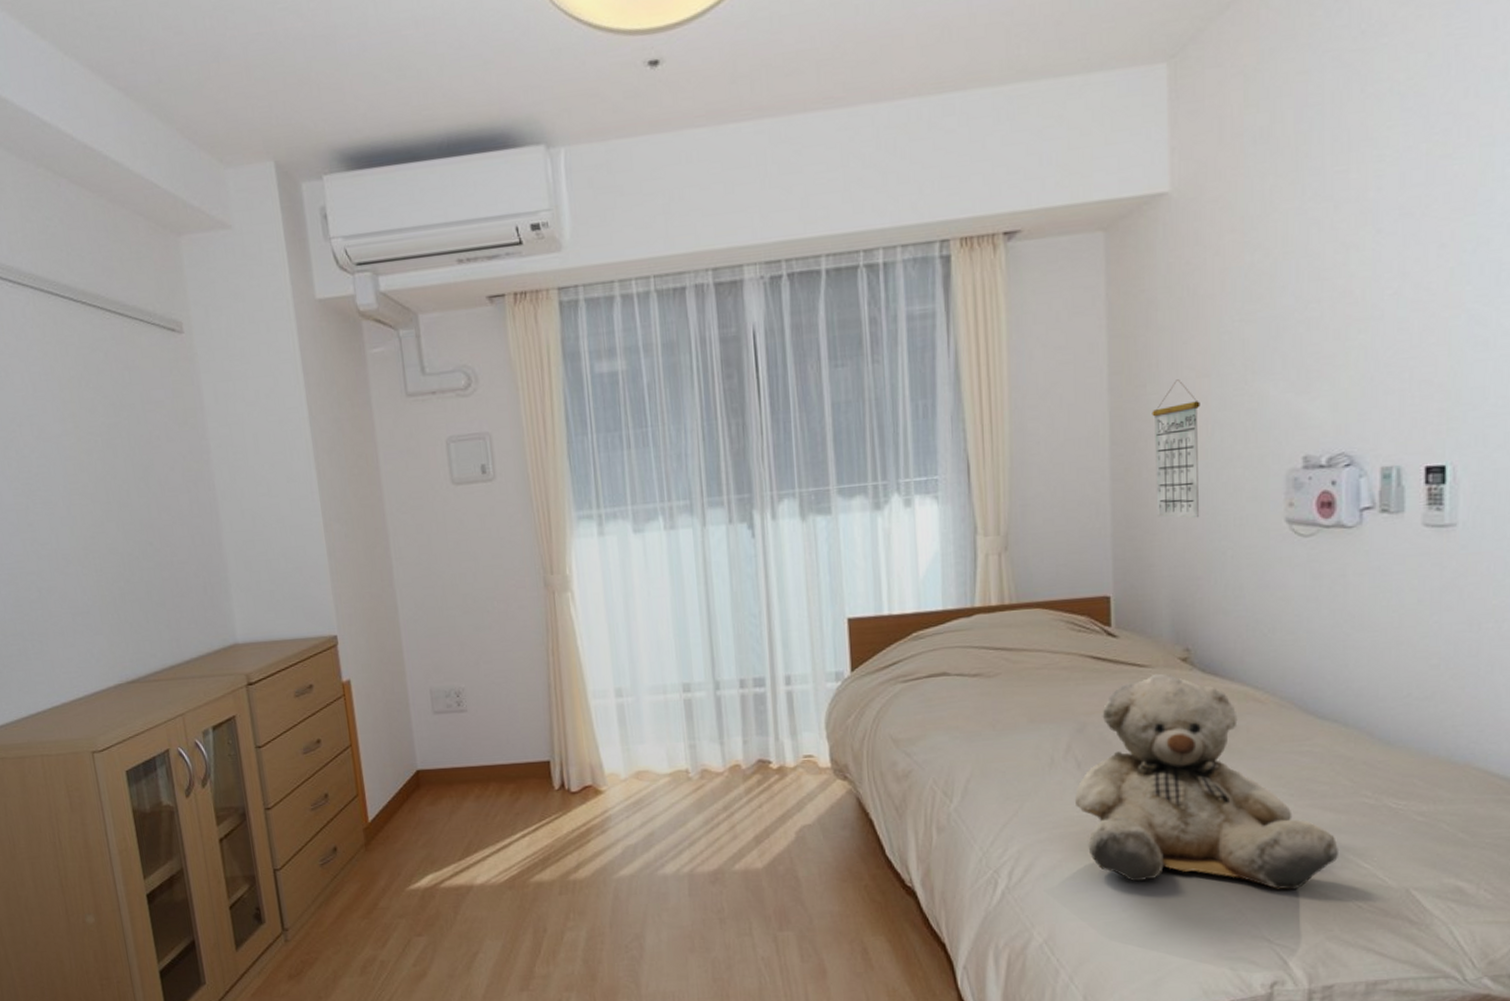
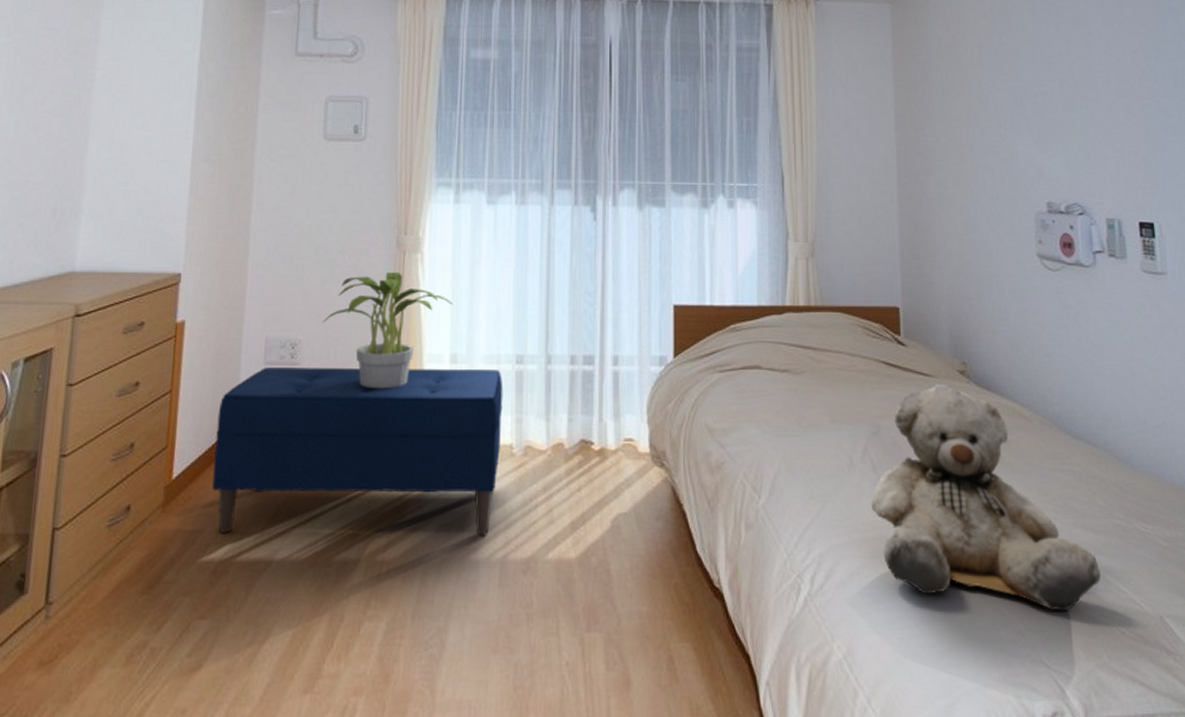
bench: none [398,700,677,865] -> present [212,367,503,535]
potted plant: none [482,612,610,728] -> present [322,271,453,389]
calendar: present [1152,379,1200,518] -> none [929,127,970,245]

